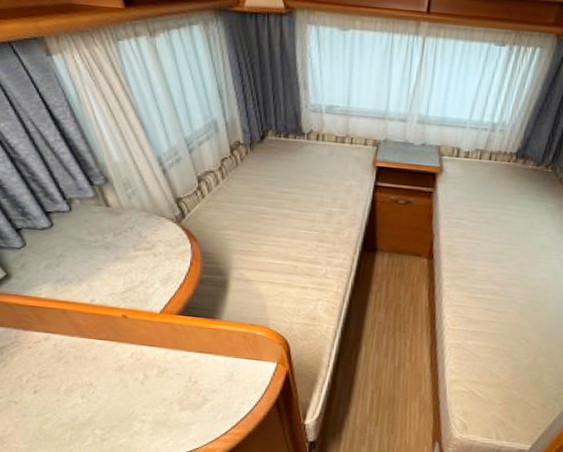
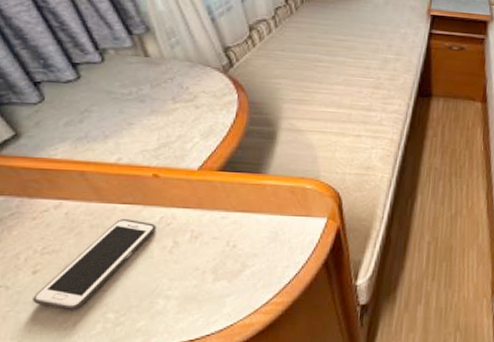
cell phone: none [36,352,129,426] -> present [33,219,157,311]

